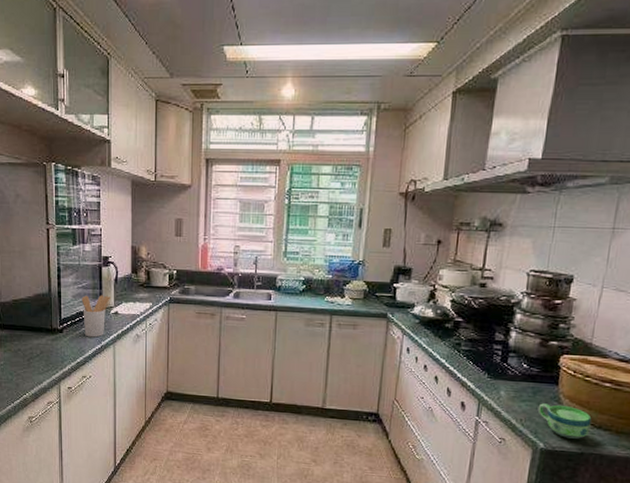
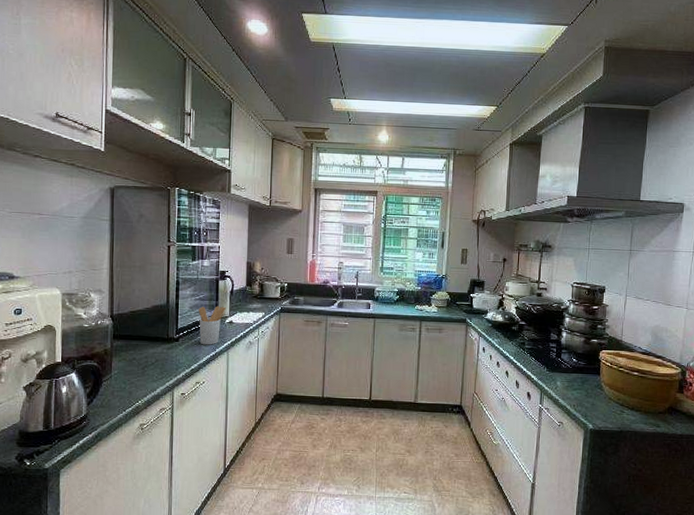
cup: present [537,403,592,440] -> none [586,391,626,420]

